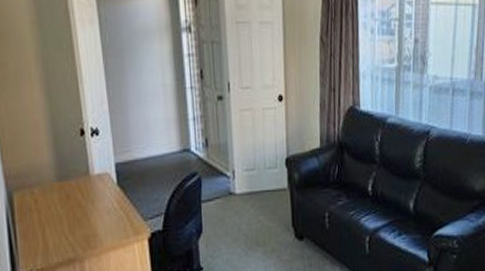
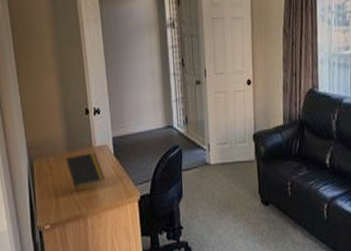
notepad: none [55,181,106,230] -> present [65,152,105,192]

